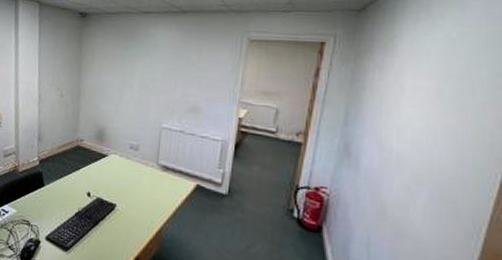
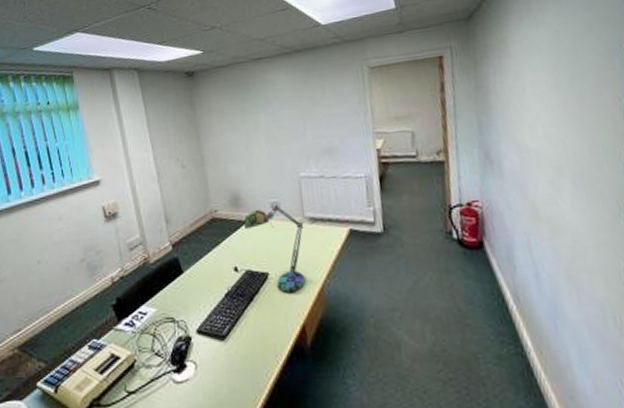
desk lamp: none [103,143,158,227] -> present [243,201,306,292]

